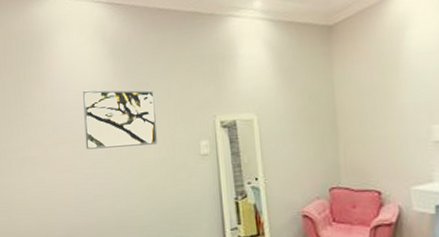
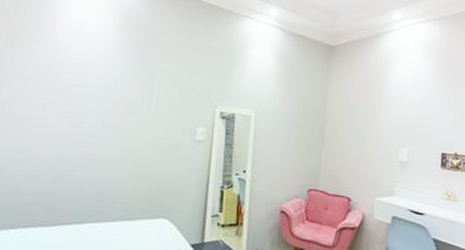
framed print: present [83,90,158,149] -> none [77,56,160,123]

